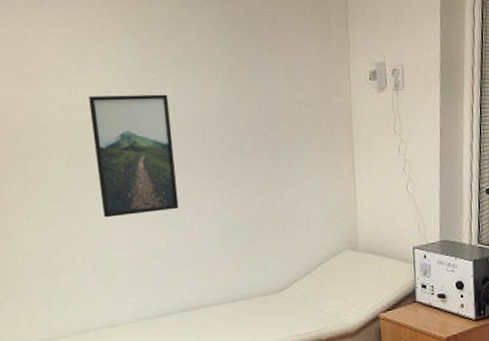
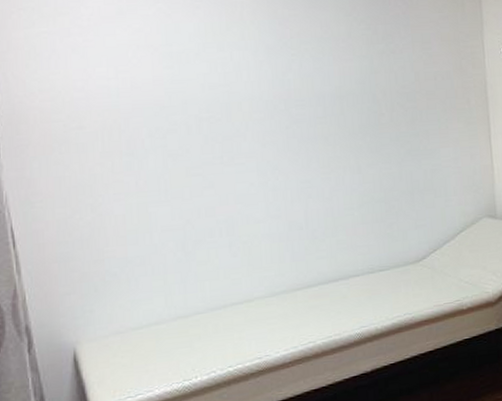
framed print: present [89,94,179,218] -> none [229,69,317,191]

